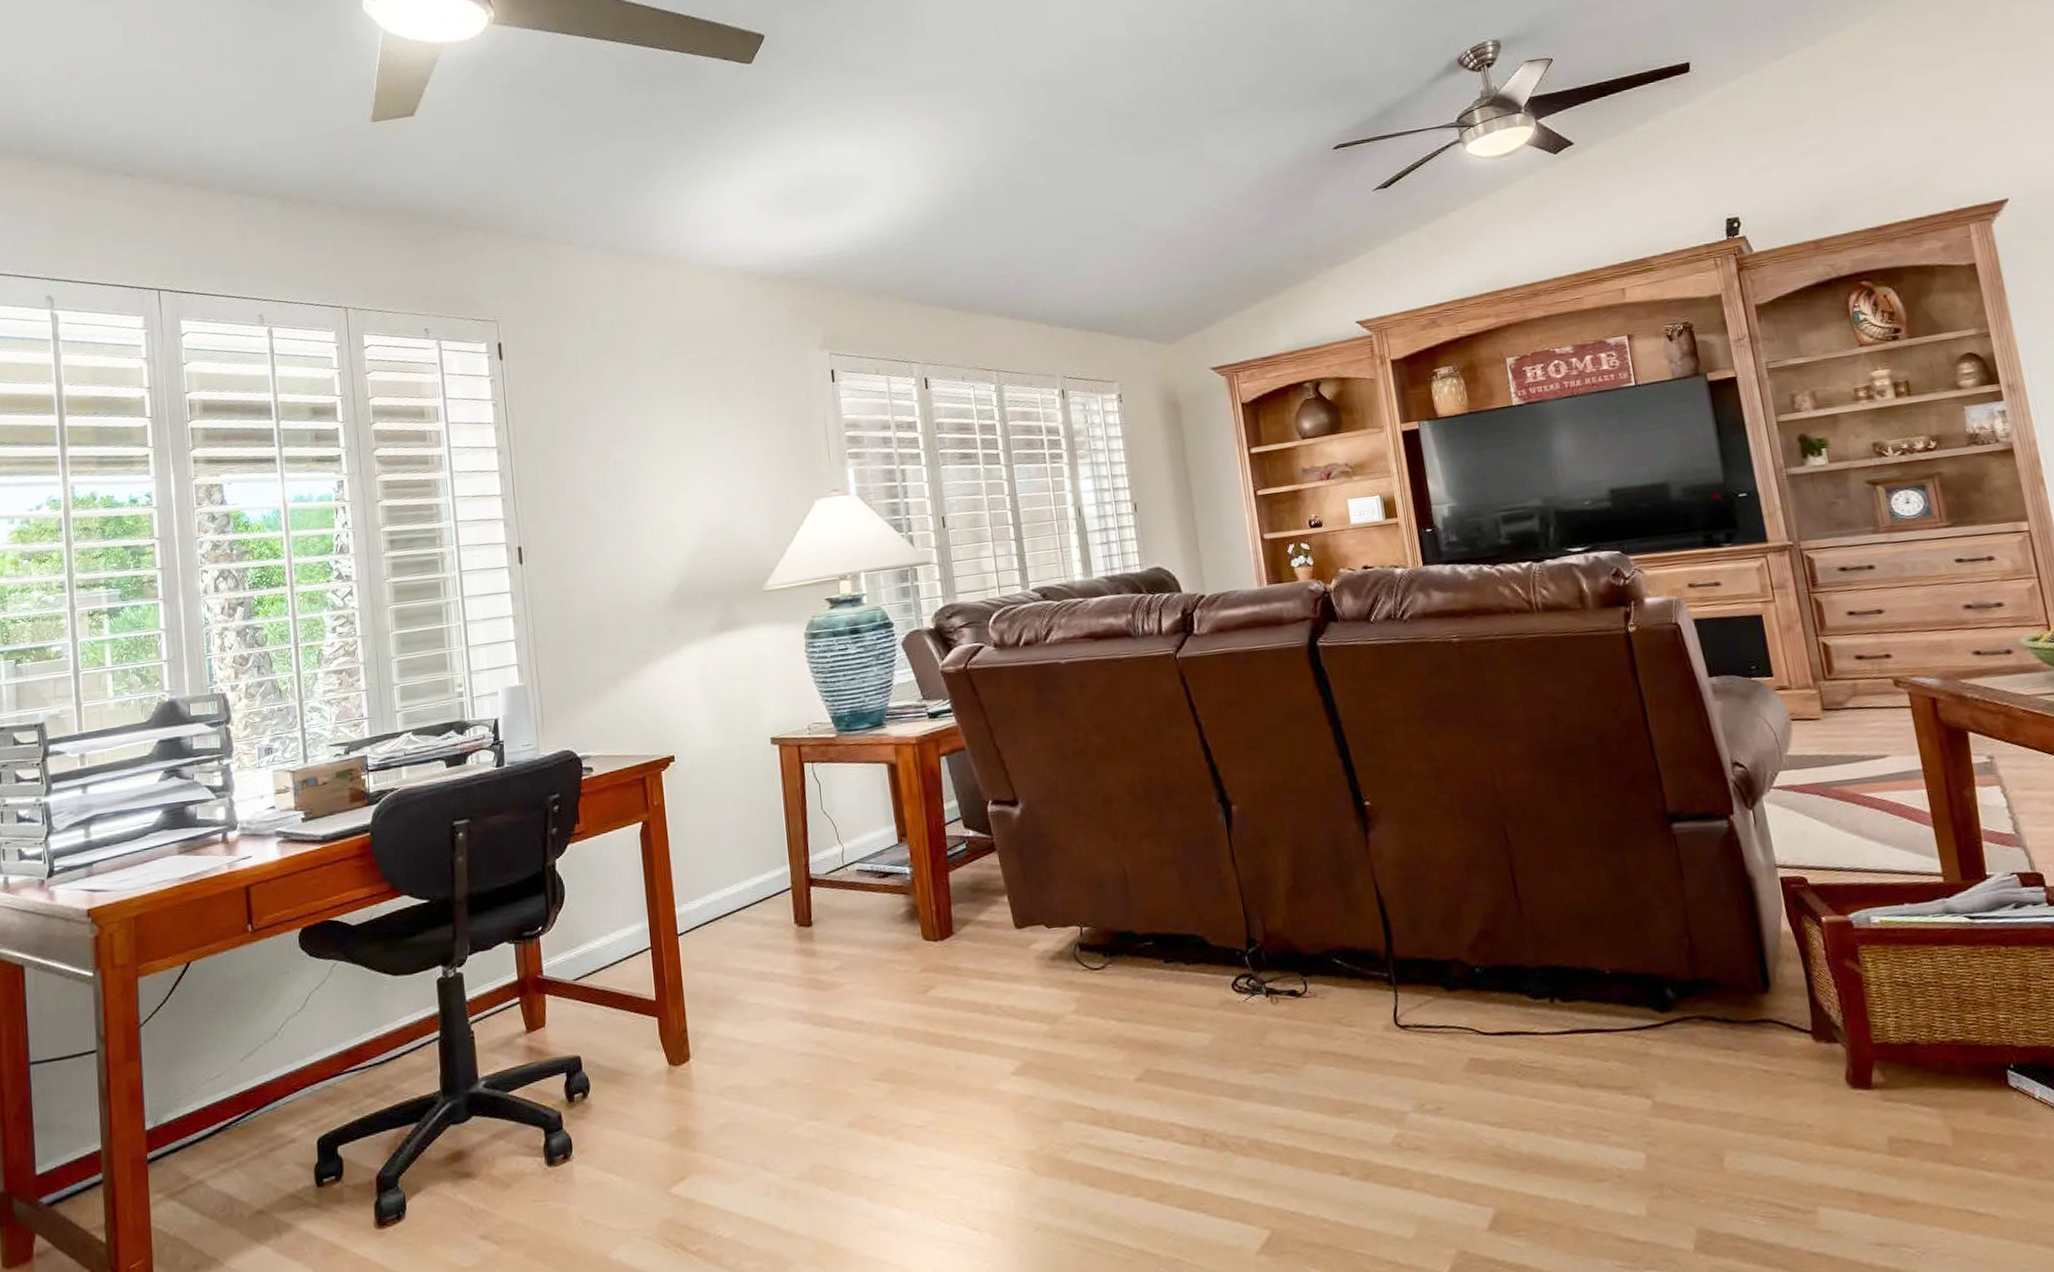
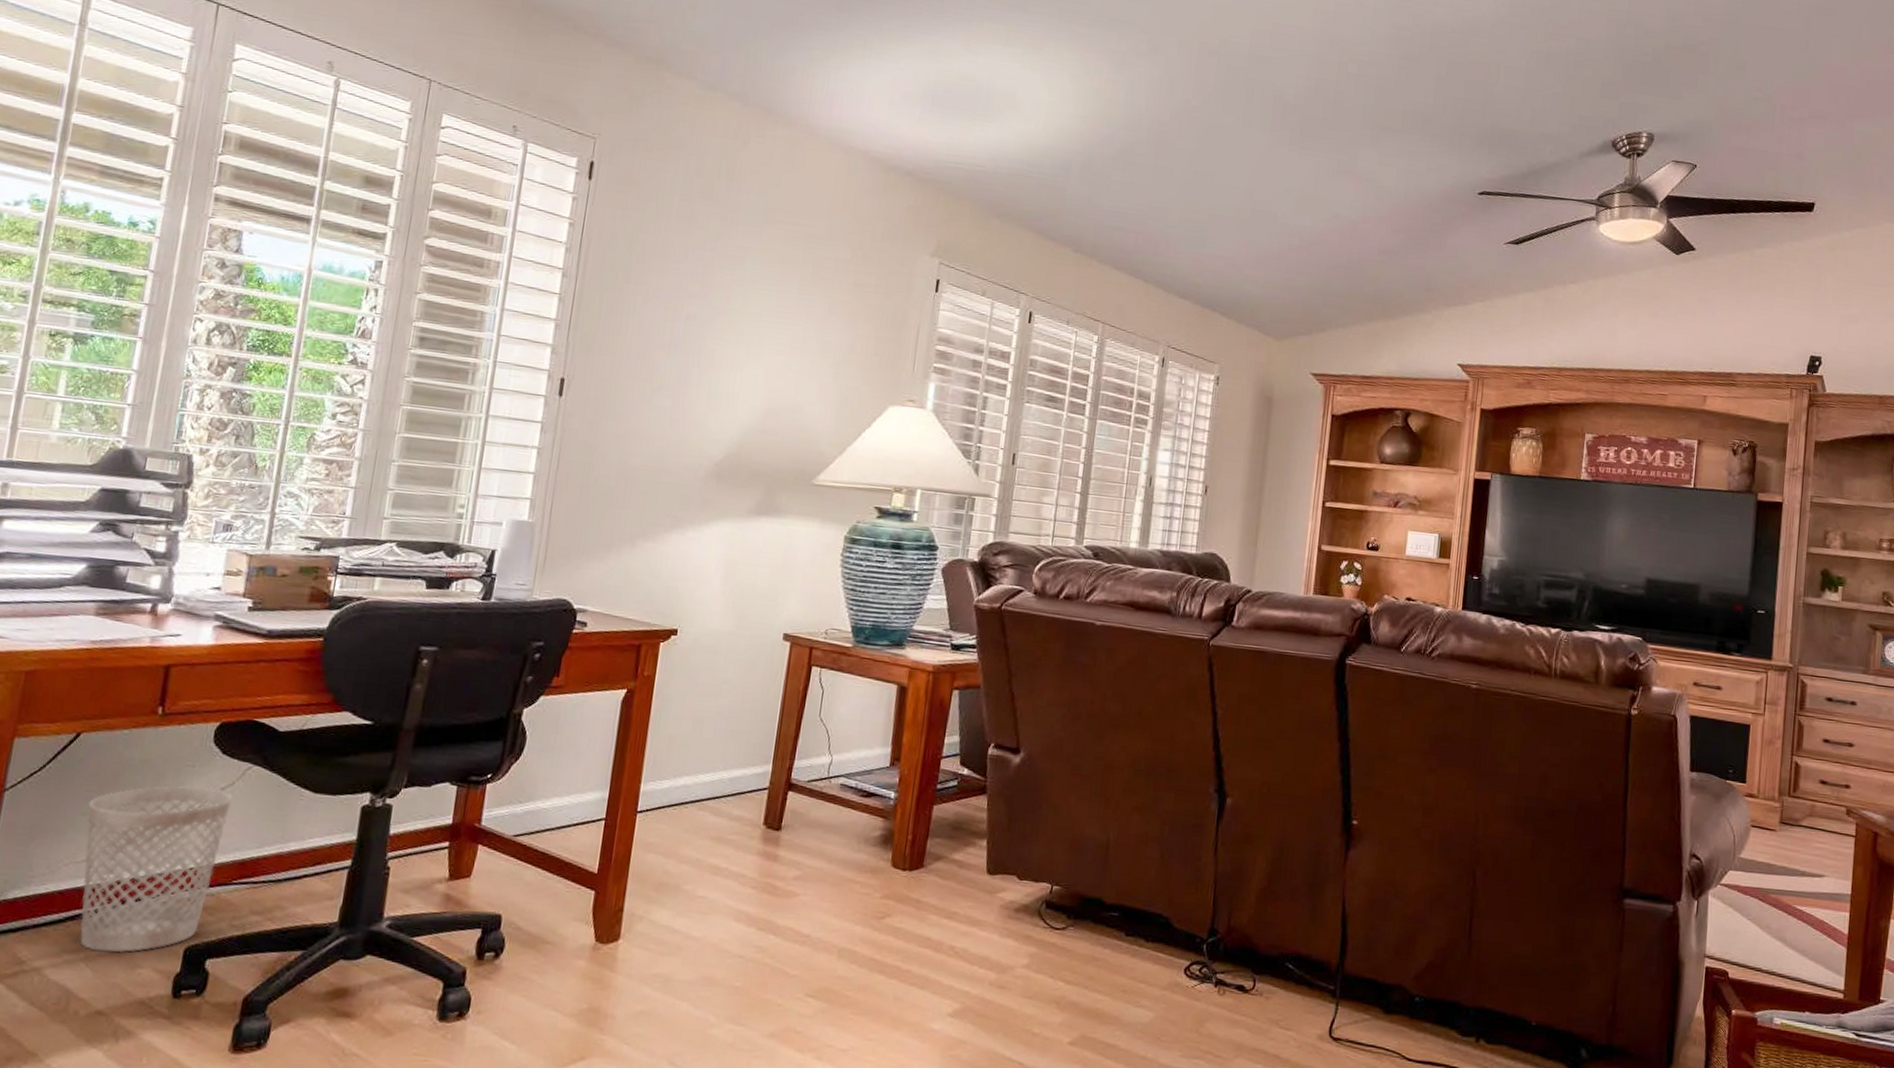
wastebasket: none [210,989,327,1157] -> present [80,785,232,953]

